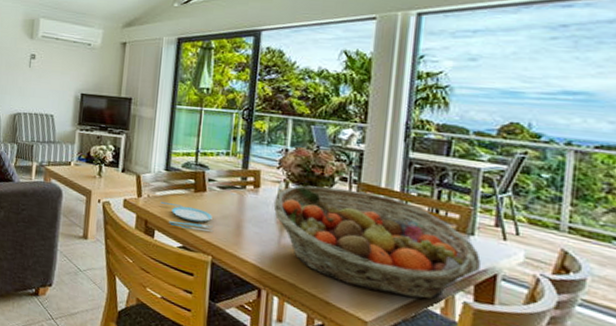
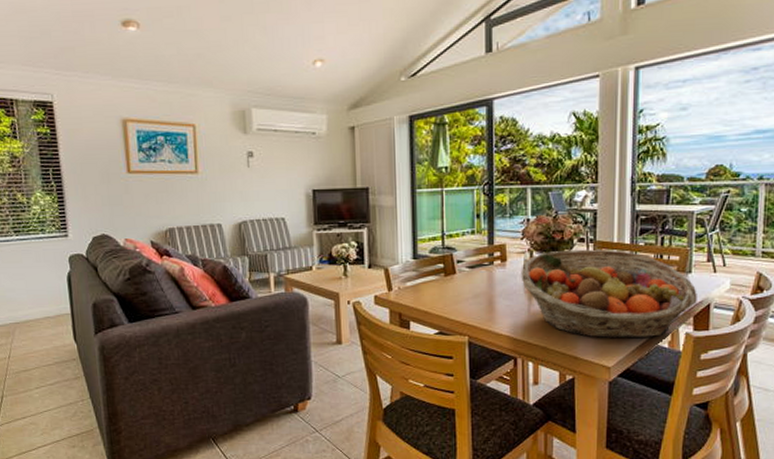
plate: present [160,202,214,232] -> none [412,291,468,314]

